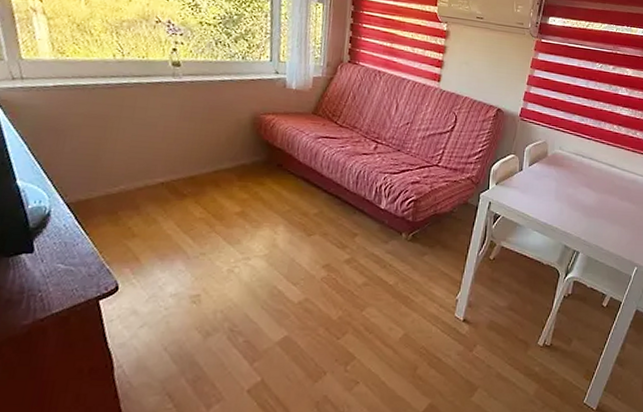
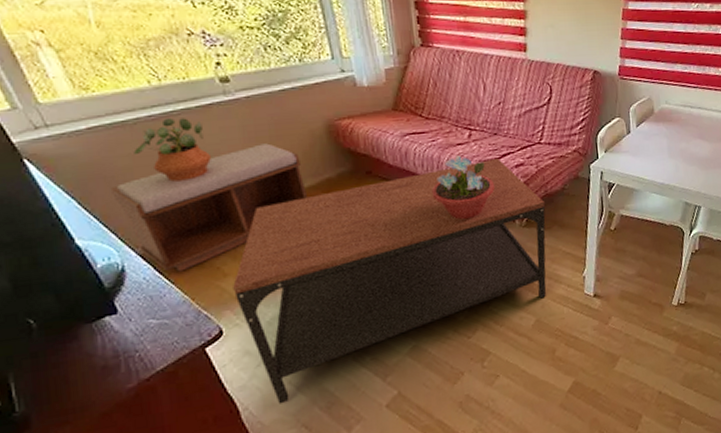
bench: none [57,124,223,225] -> present [110,143,307,272]
potted plant: none [86,88,150,145] -> present [134,117,212,182]
coffee table: none [137,172,432,368] -> present [233,159,547,404]
potted flower: none [331,164,390,225] -> present [432,155,495,220]

